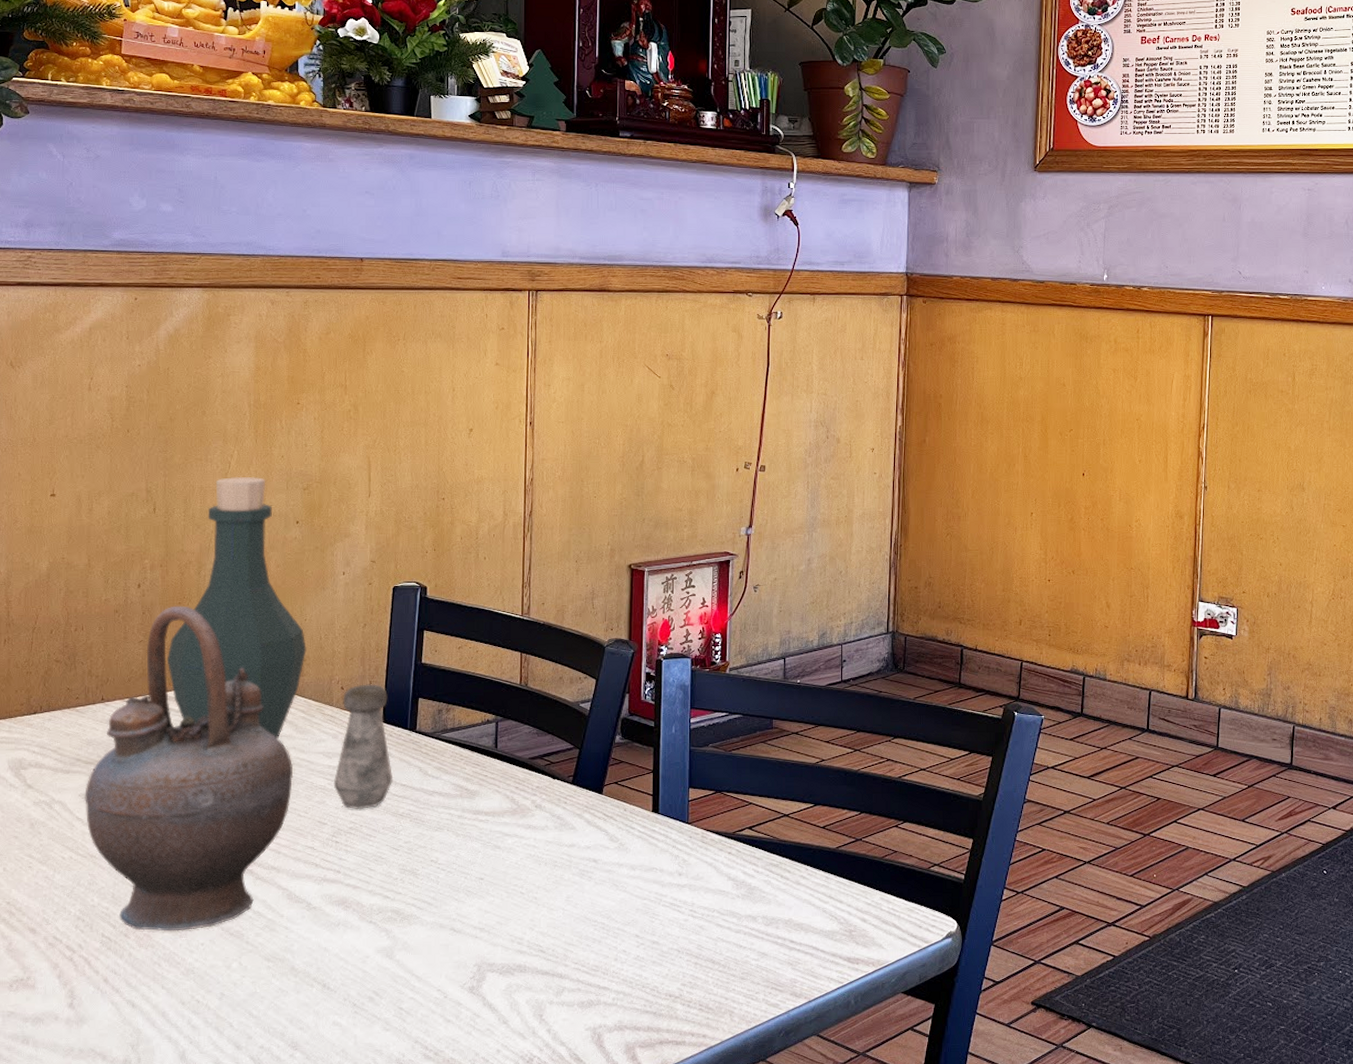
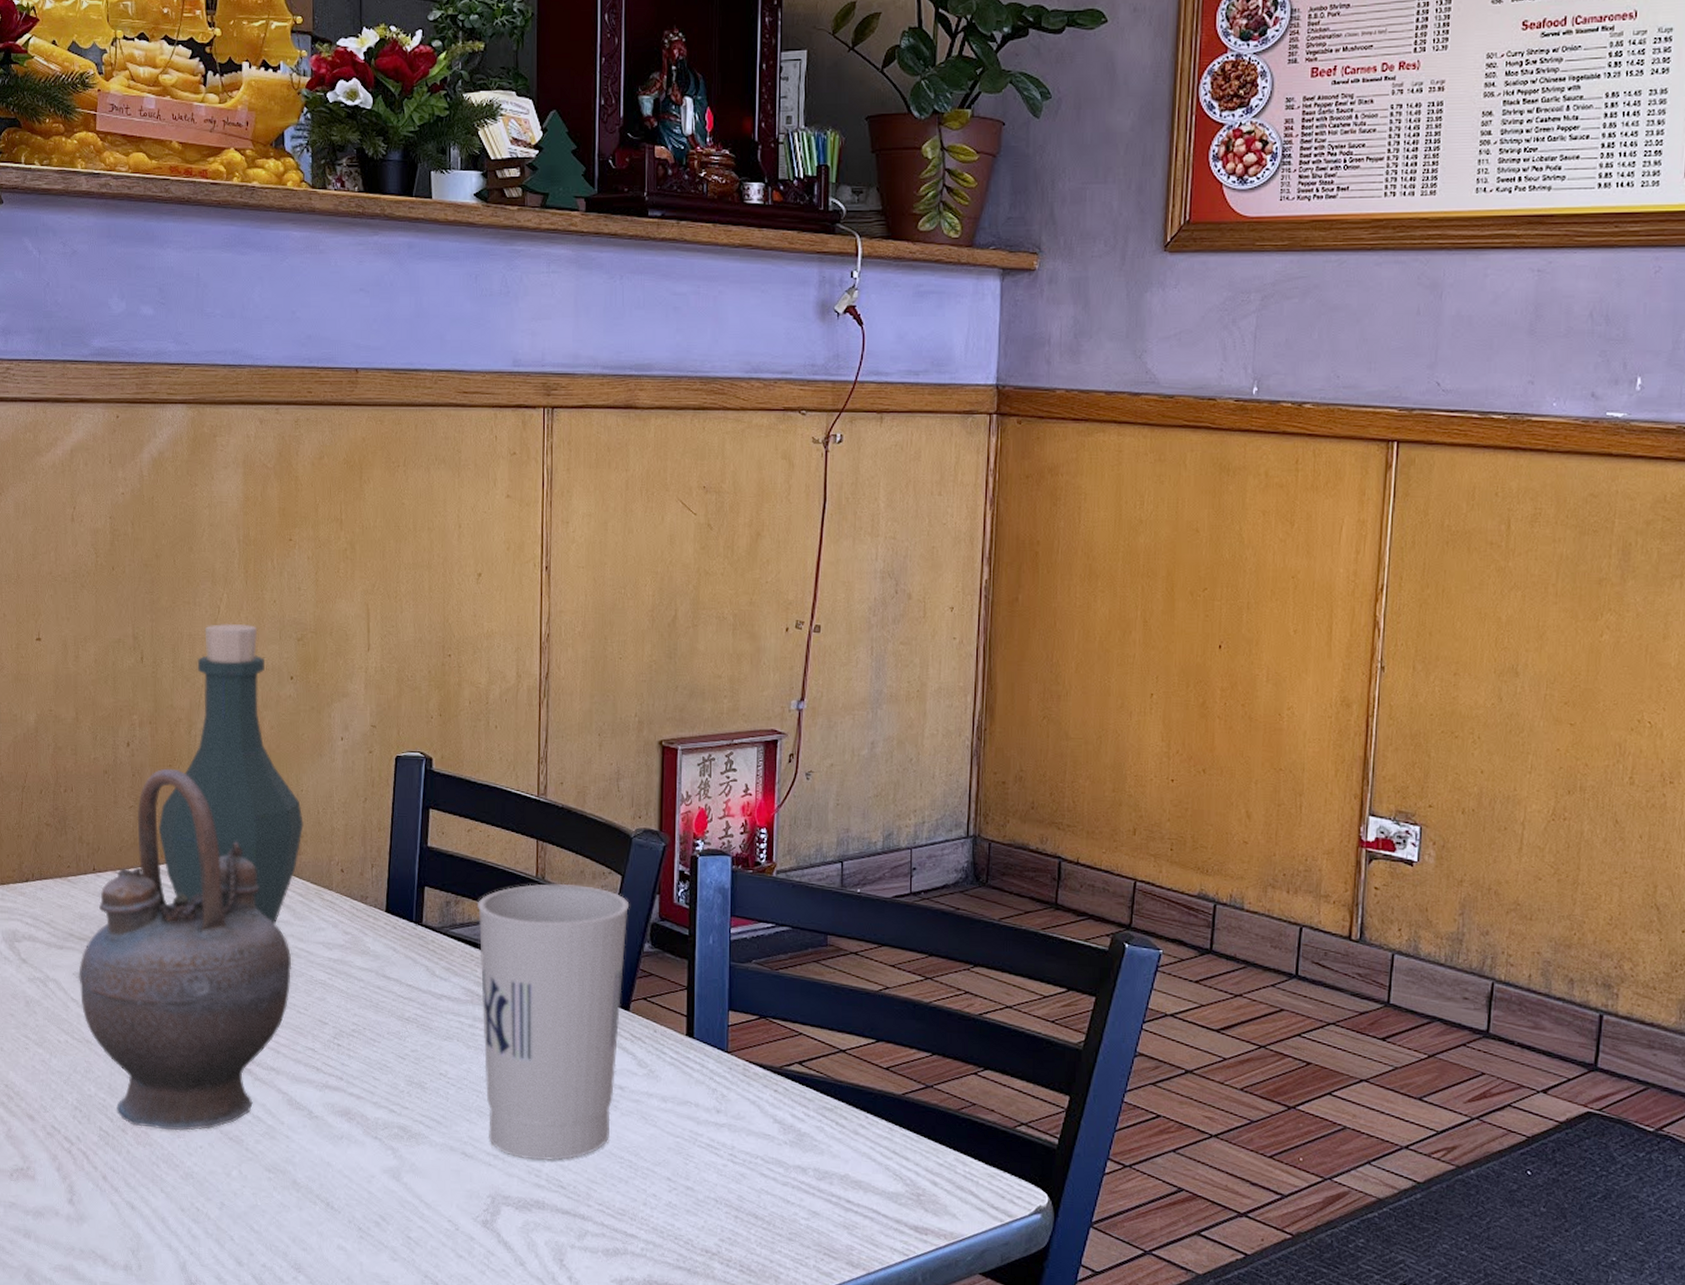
salt shaker: present [333,684,394,810] -> none [334,867,398,1010]
cup: none [467,688,603,930] -> present [478,883,630,1161]

